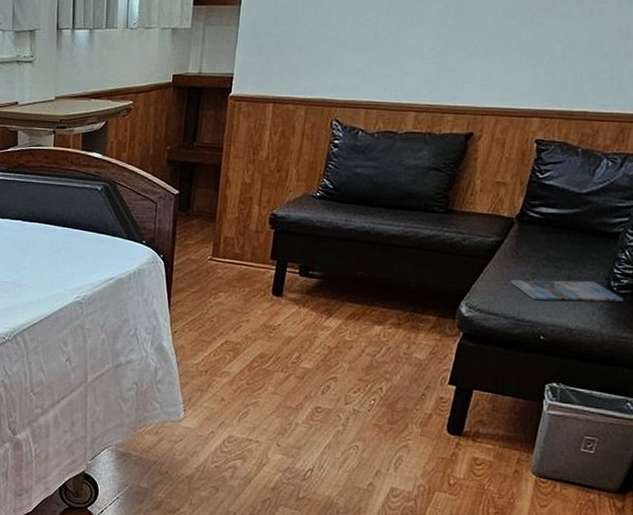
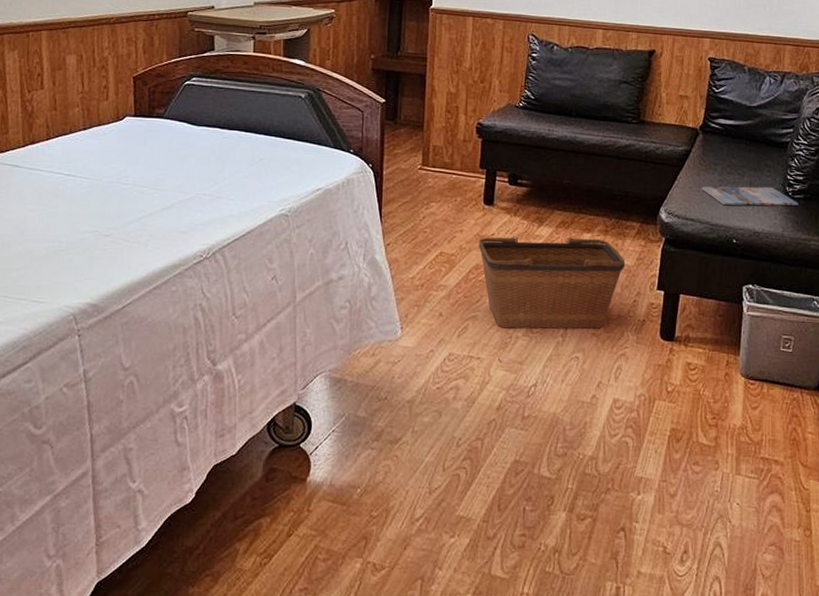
bicycle basket: none [264,327,417,420] -> present [478,236,626,329]

